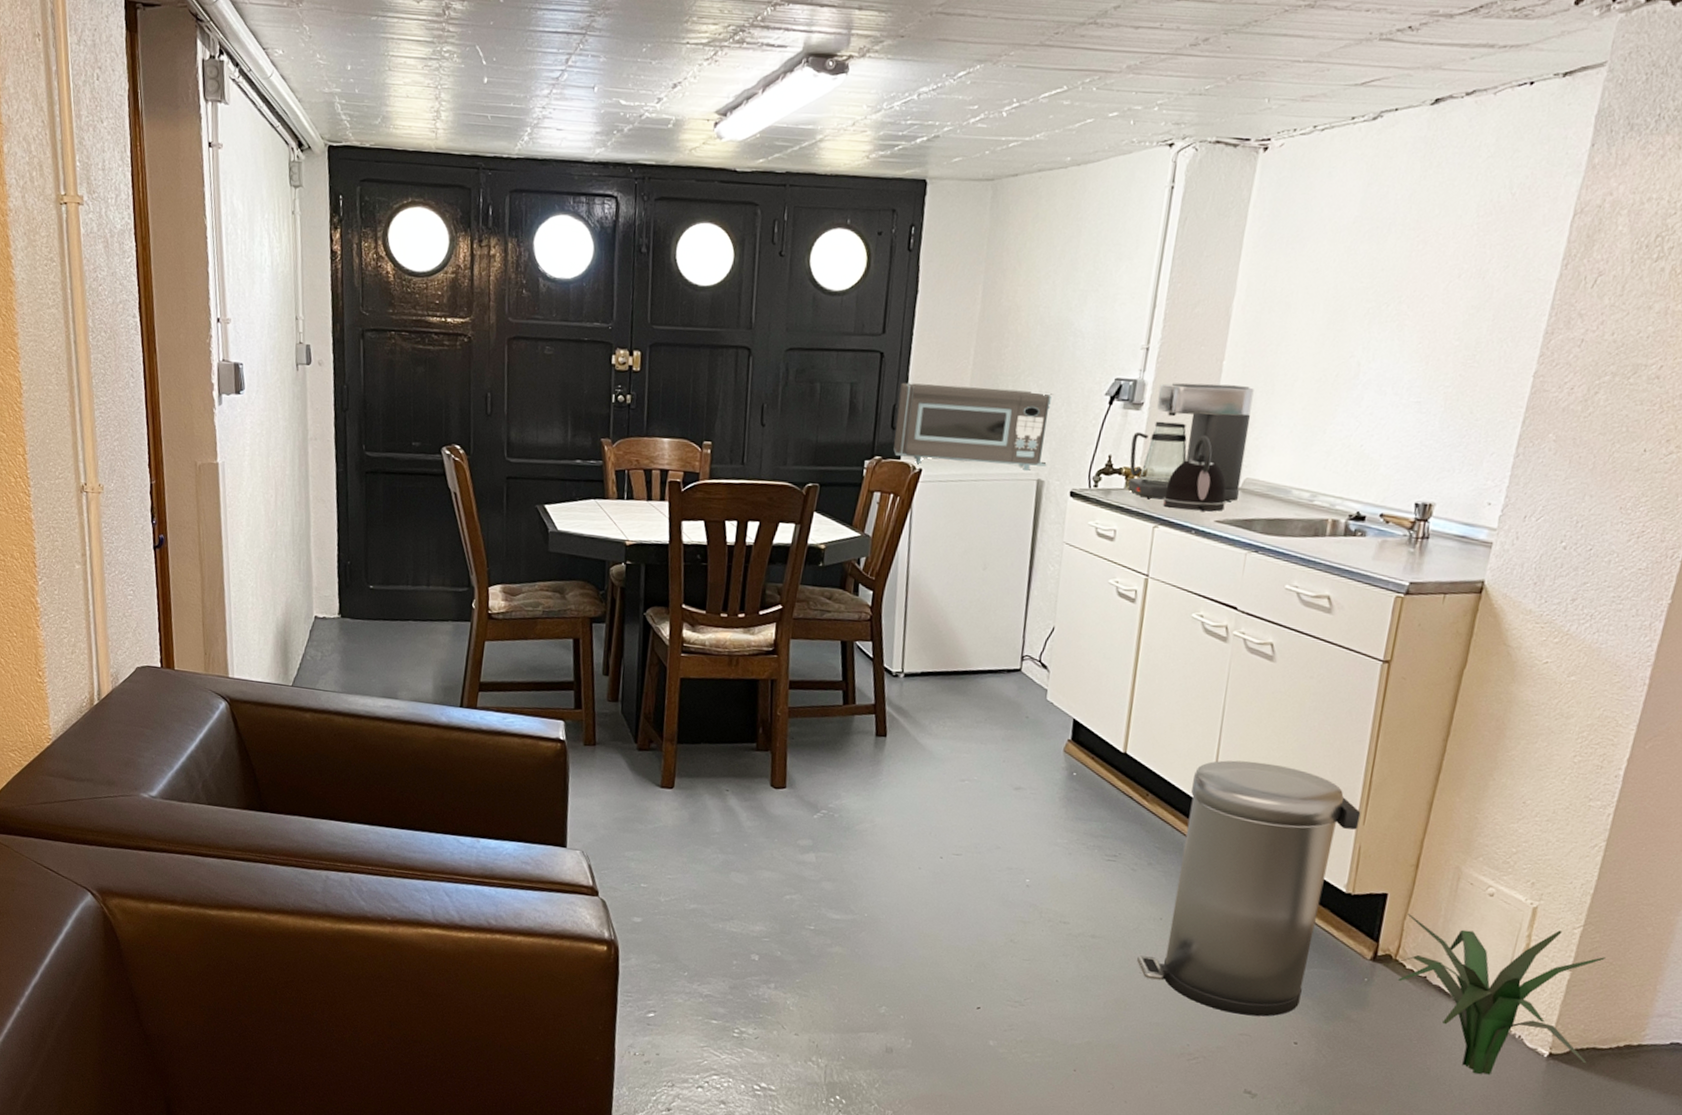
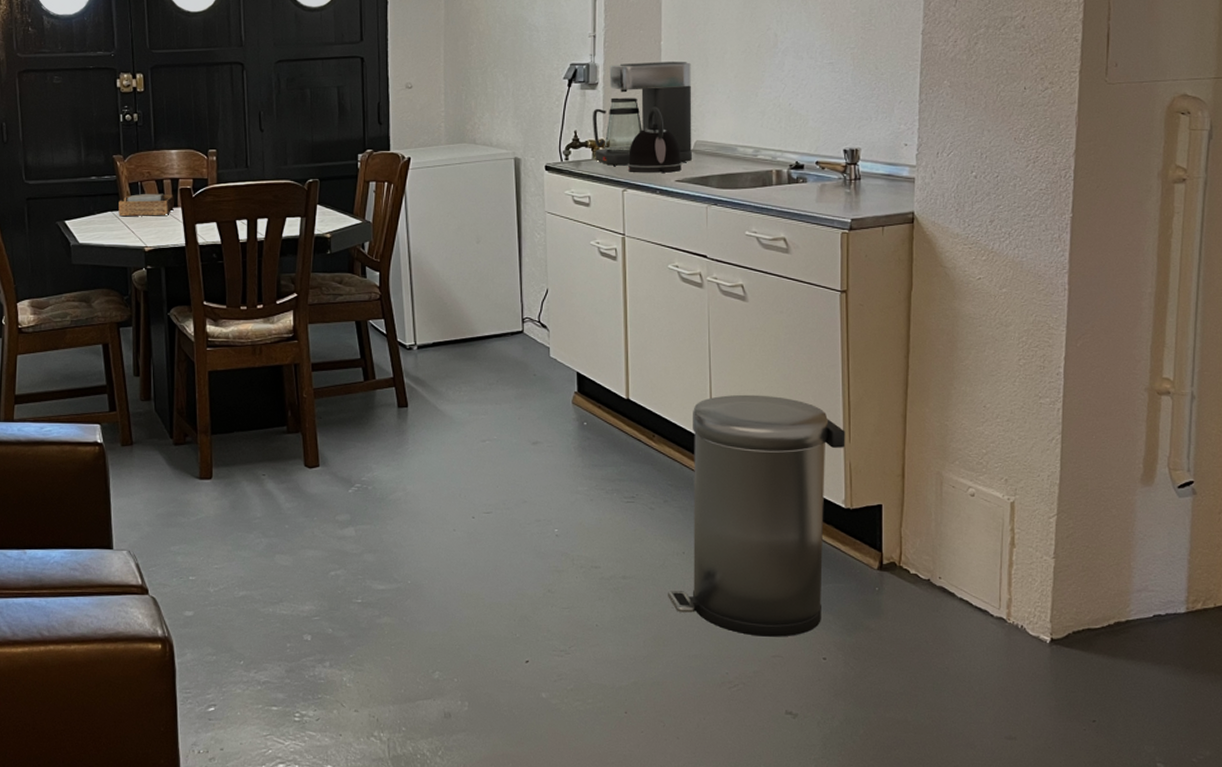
napkin holder: none [601,482,662,509] -> present [118,193,174,217]
microwave: present [893,382,1053,472] -> none [382,80,521,153]
plant: present [1386,914,1605,1075] -> none [893,521,1085,667]

